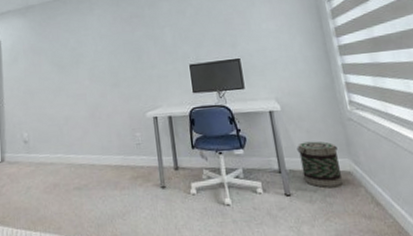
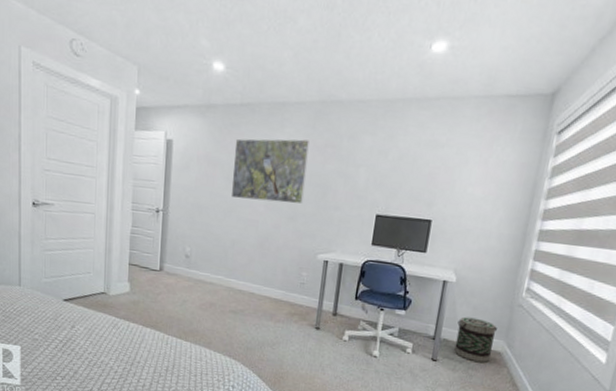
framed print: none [54,16,123,79] -> present [231,138,309,204]

